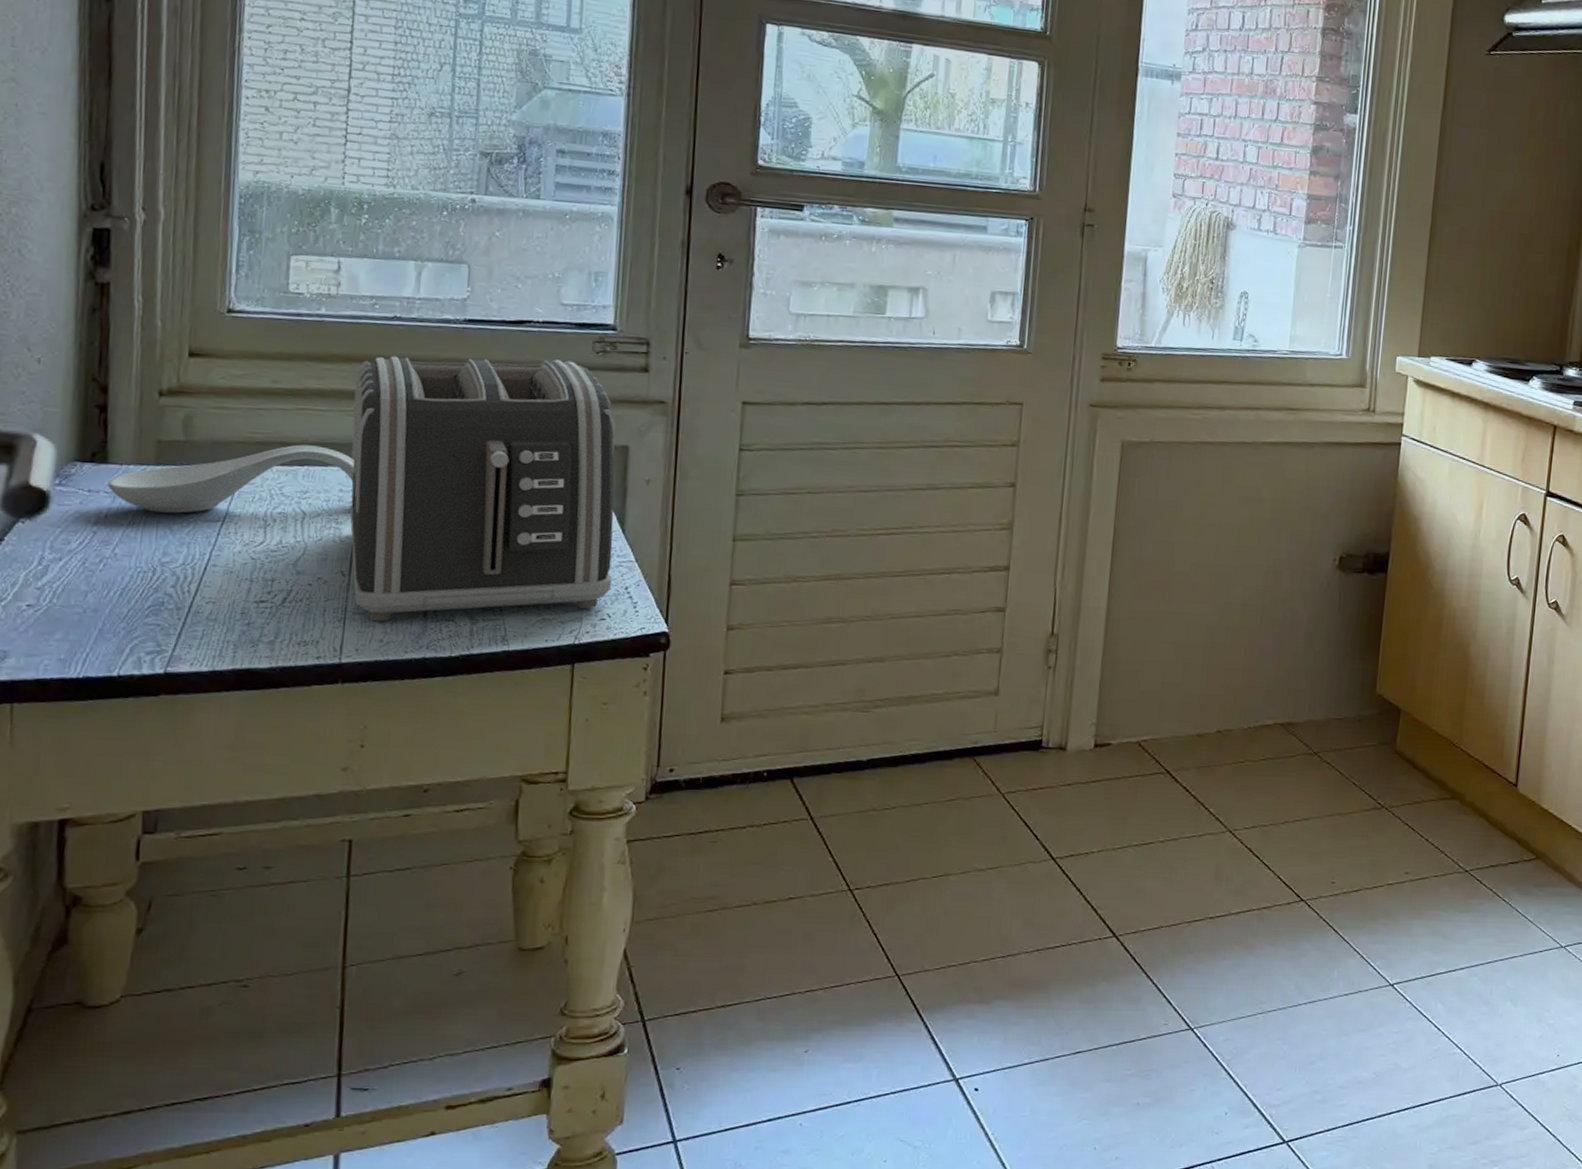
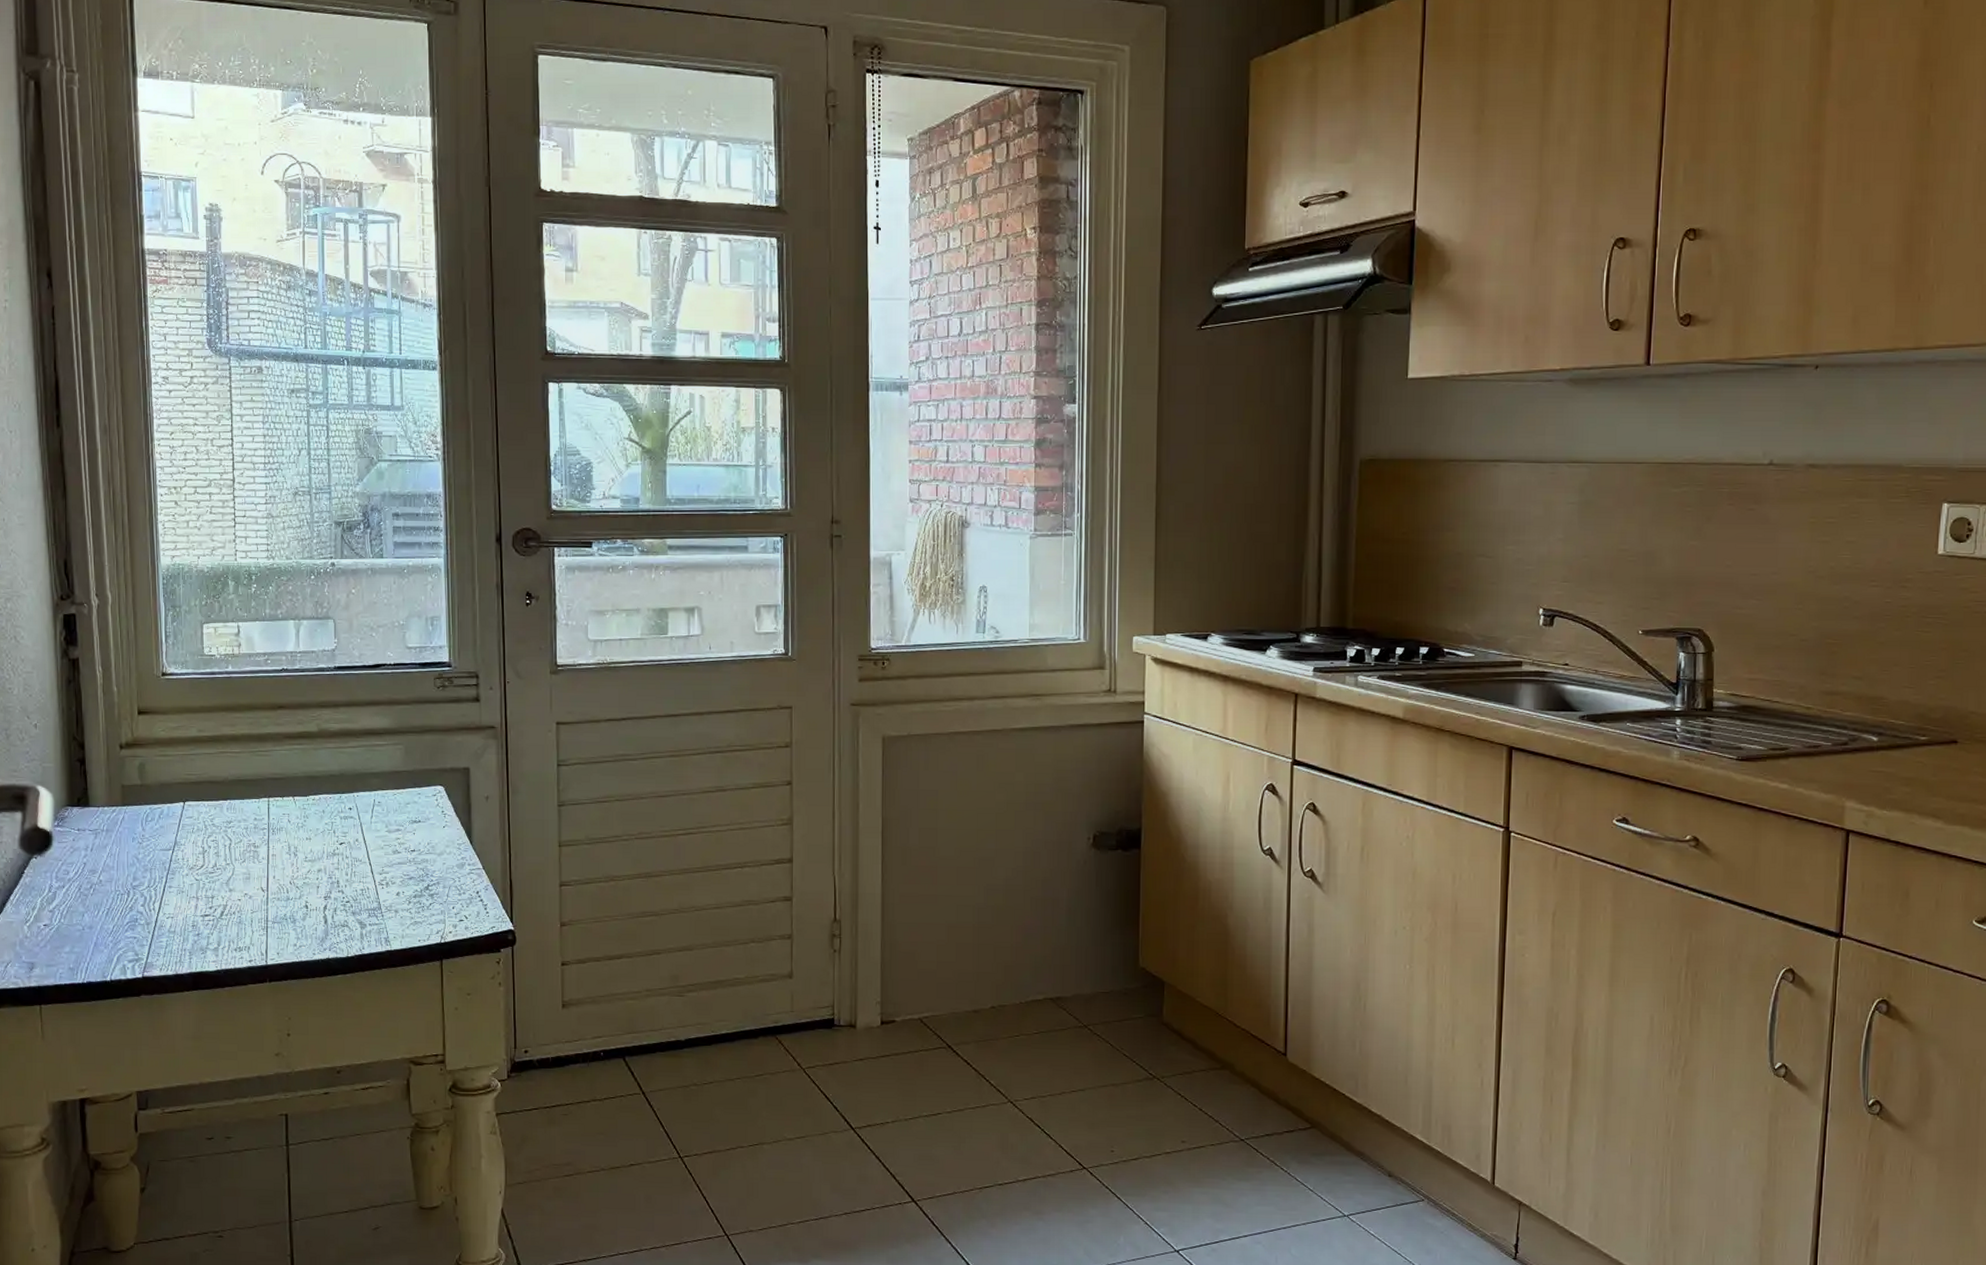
spoon rest: present [108,444,355,514] -> none [91,782,264,845]
toaster: present [349,355,616,621] -> none [258,696,466,928]

